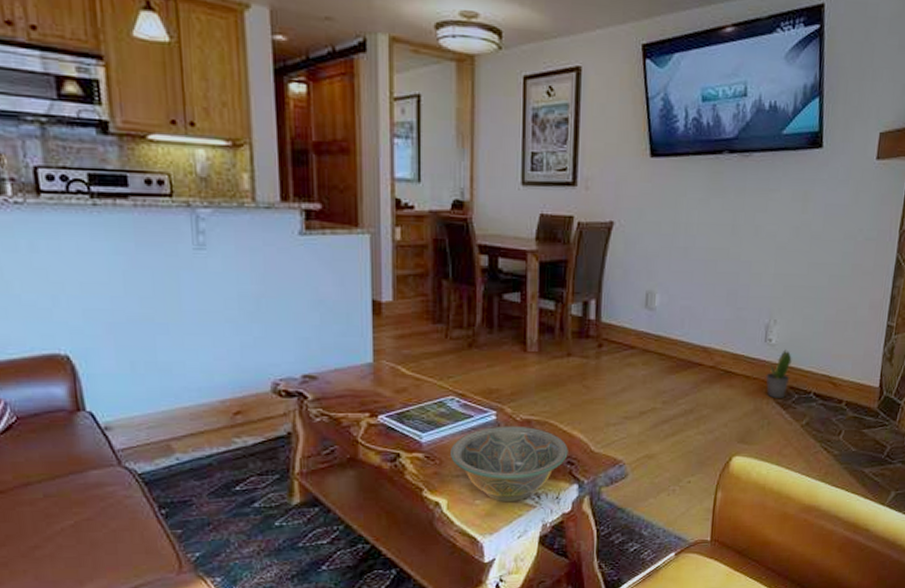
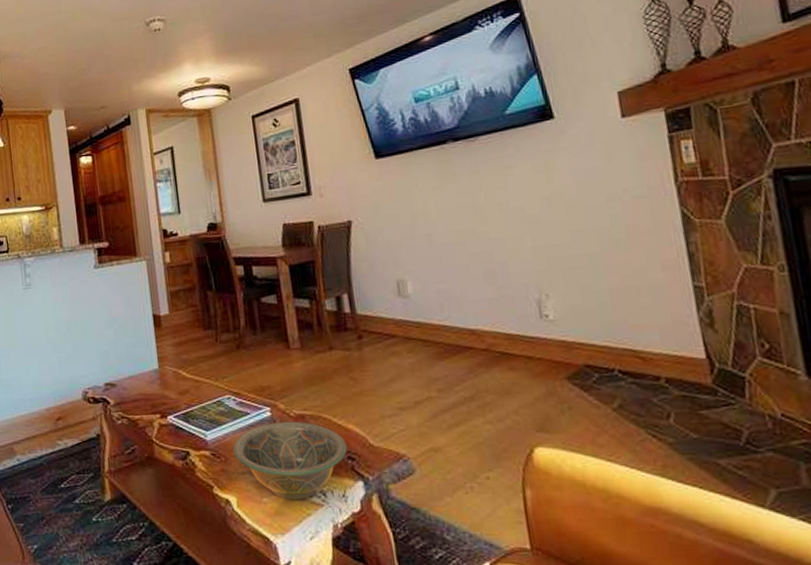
potted plant: present [766,349,792,398] -> none [551,324,583,379]

